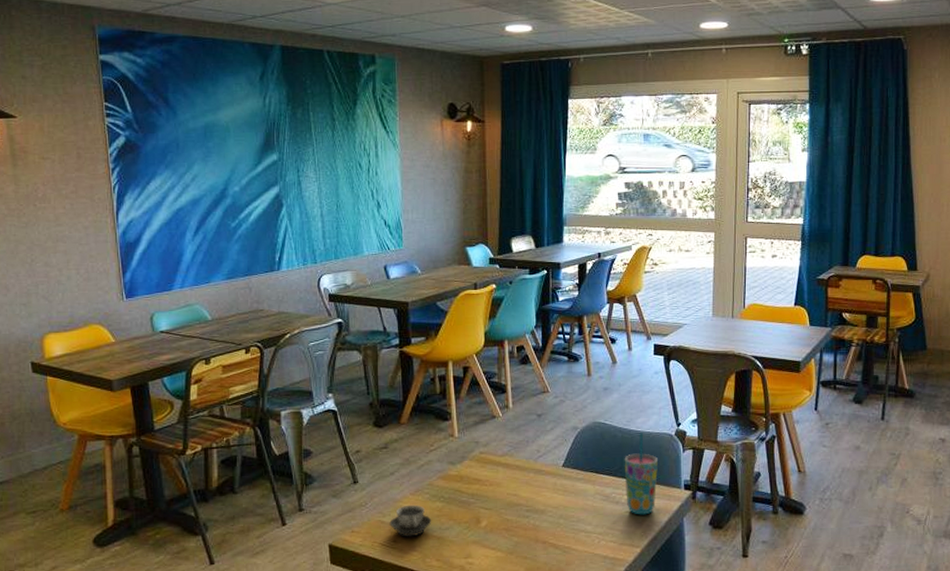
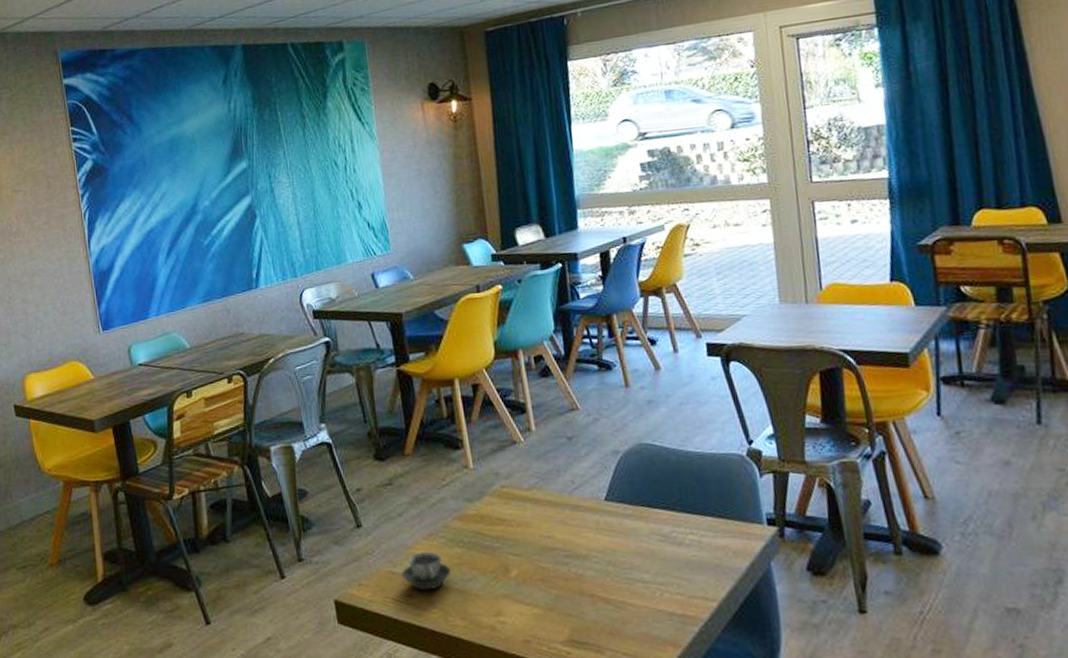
cup: present [624,433,658,515] -> none [683,454,731,560]

